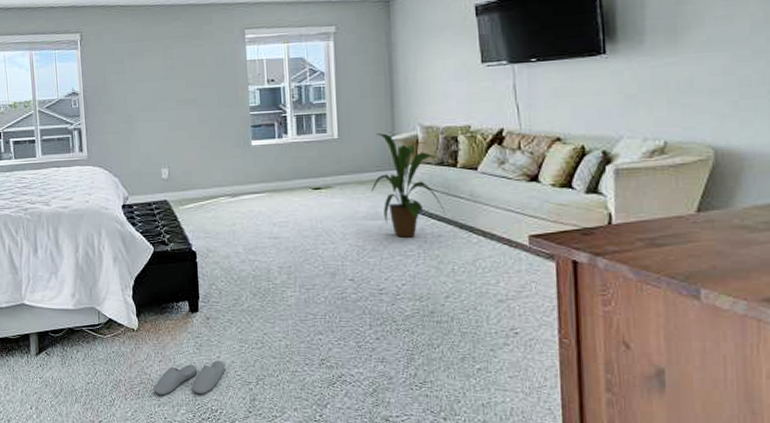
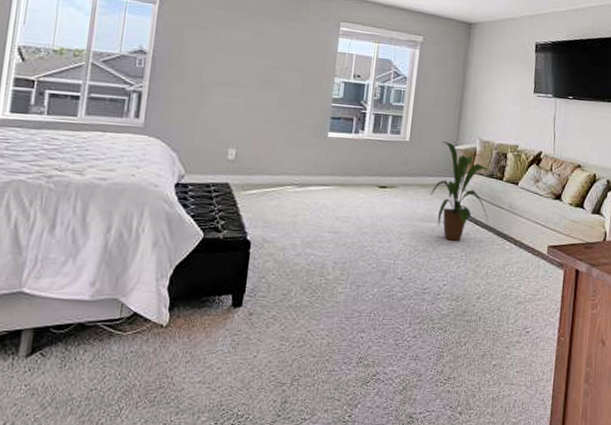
slippers: present [153,360,226,396] -> none [173,360,261,402]

